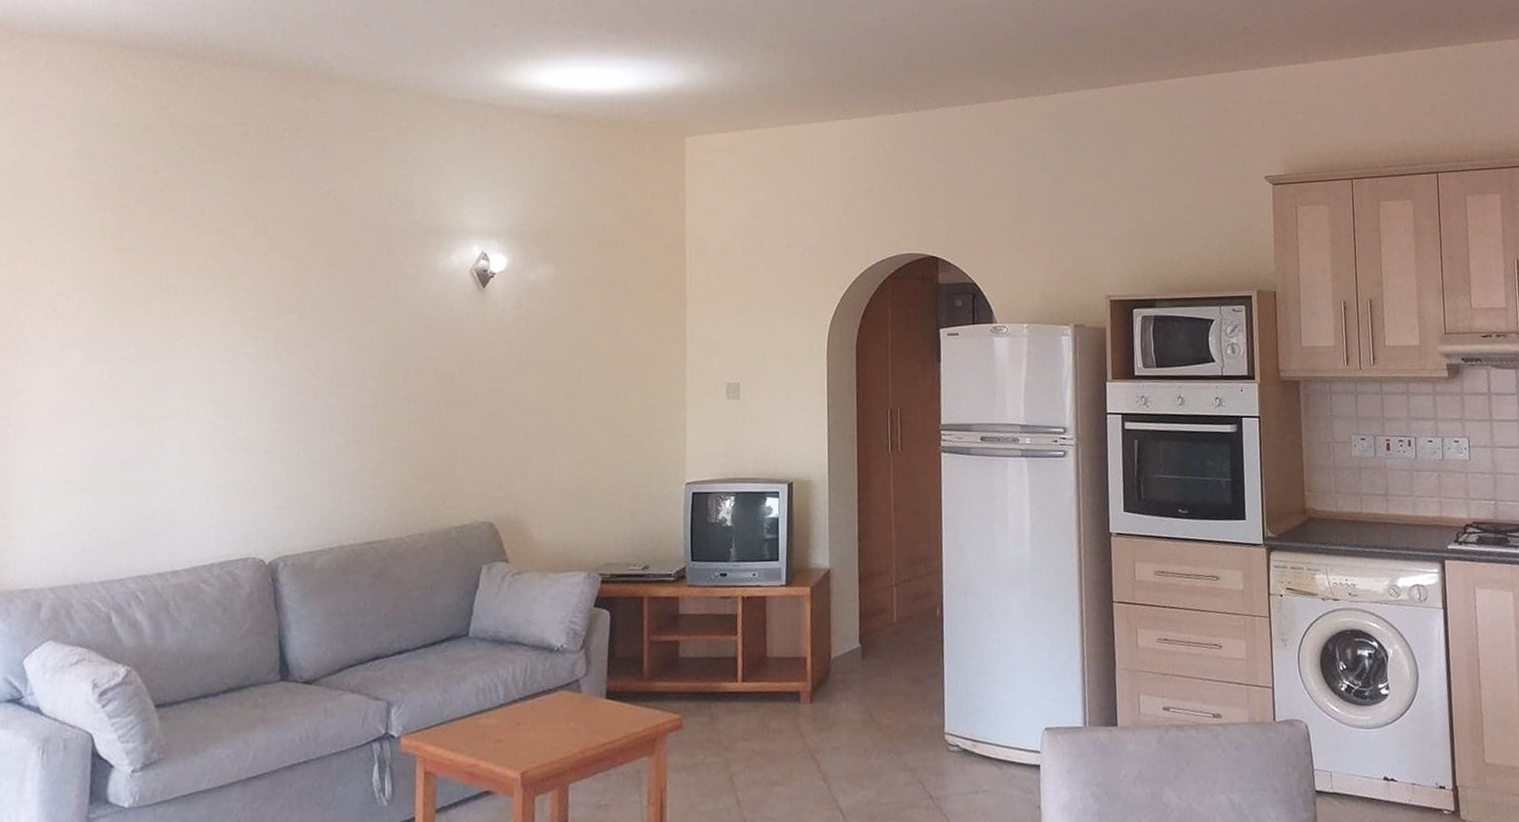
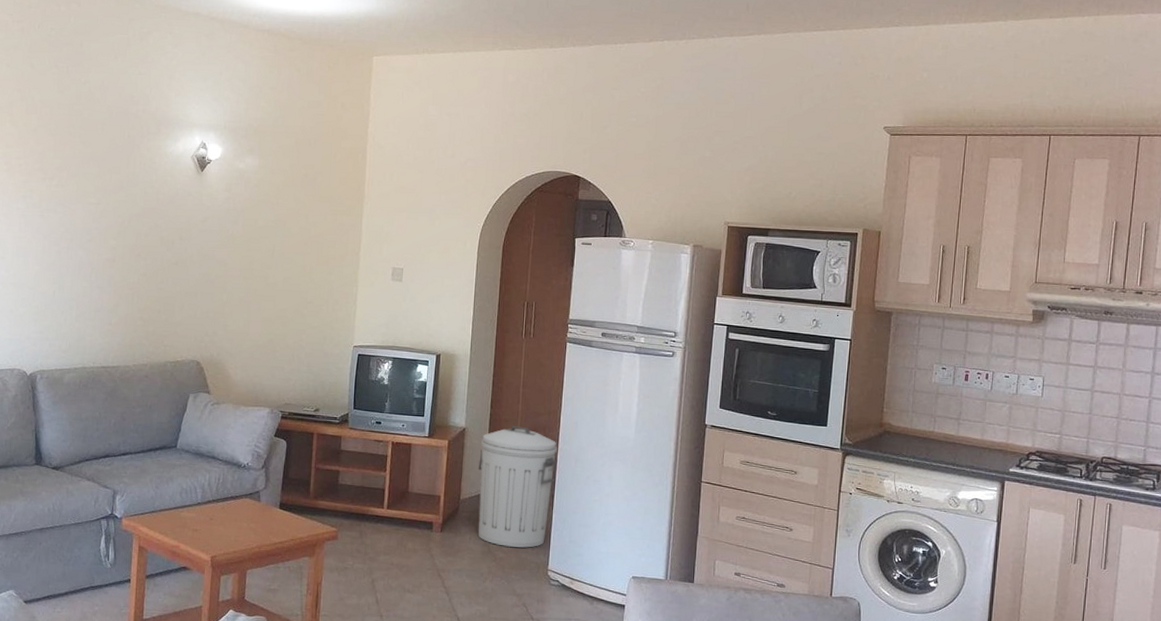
trash can: none [849,559,943,711] -> present [478,426,557,548]

